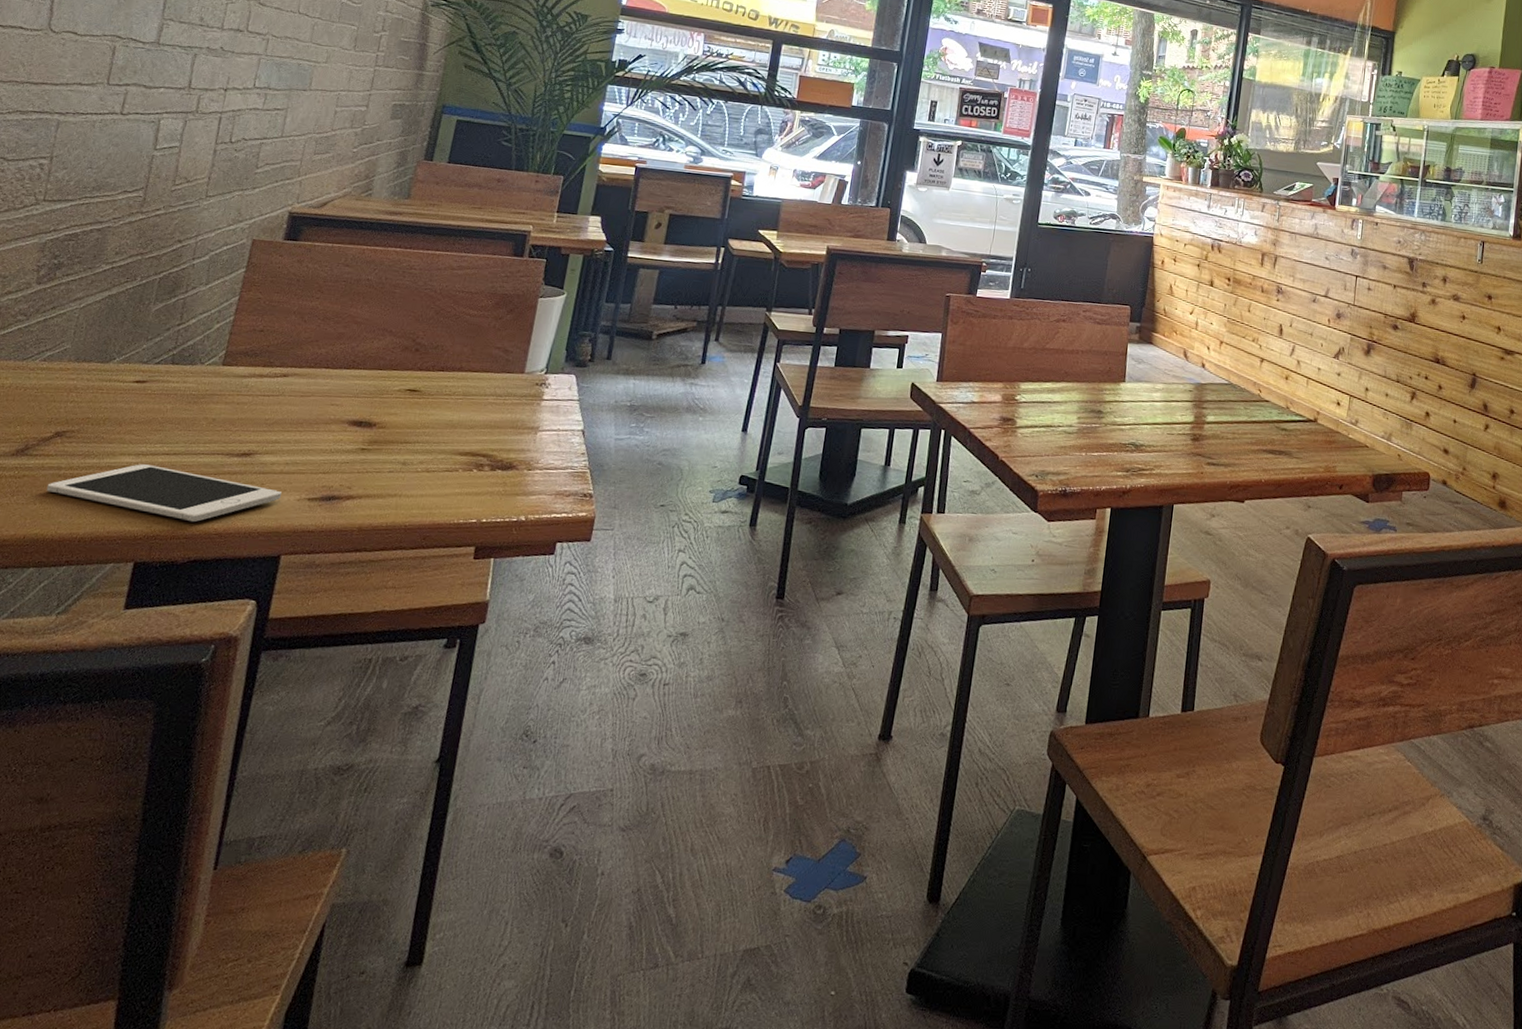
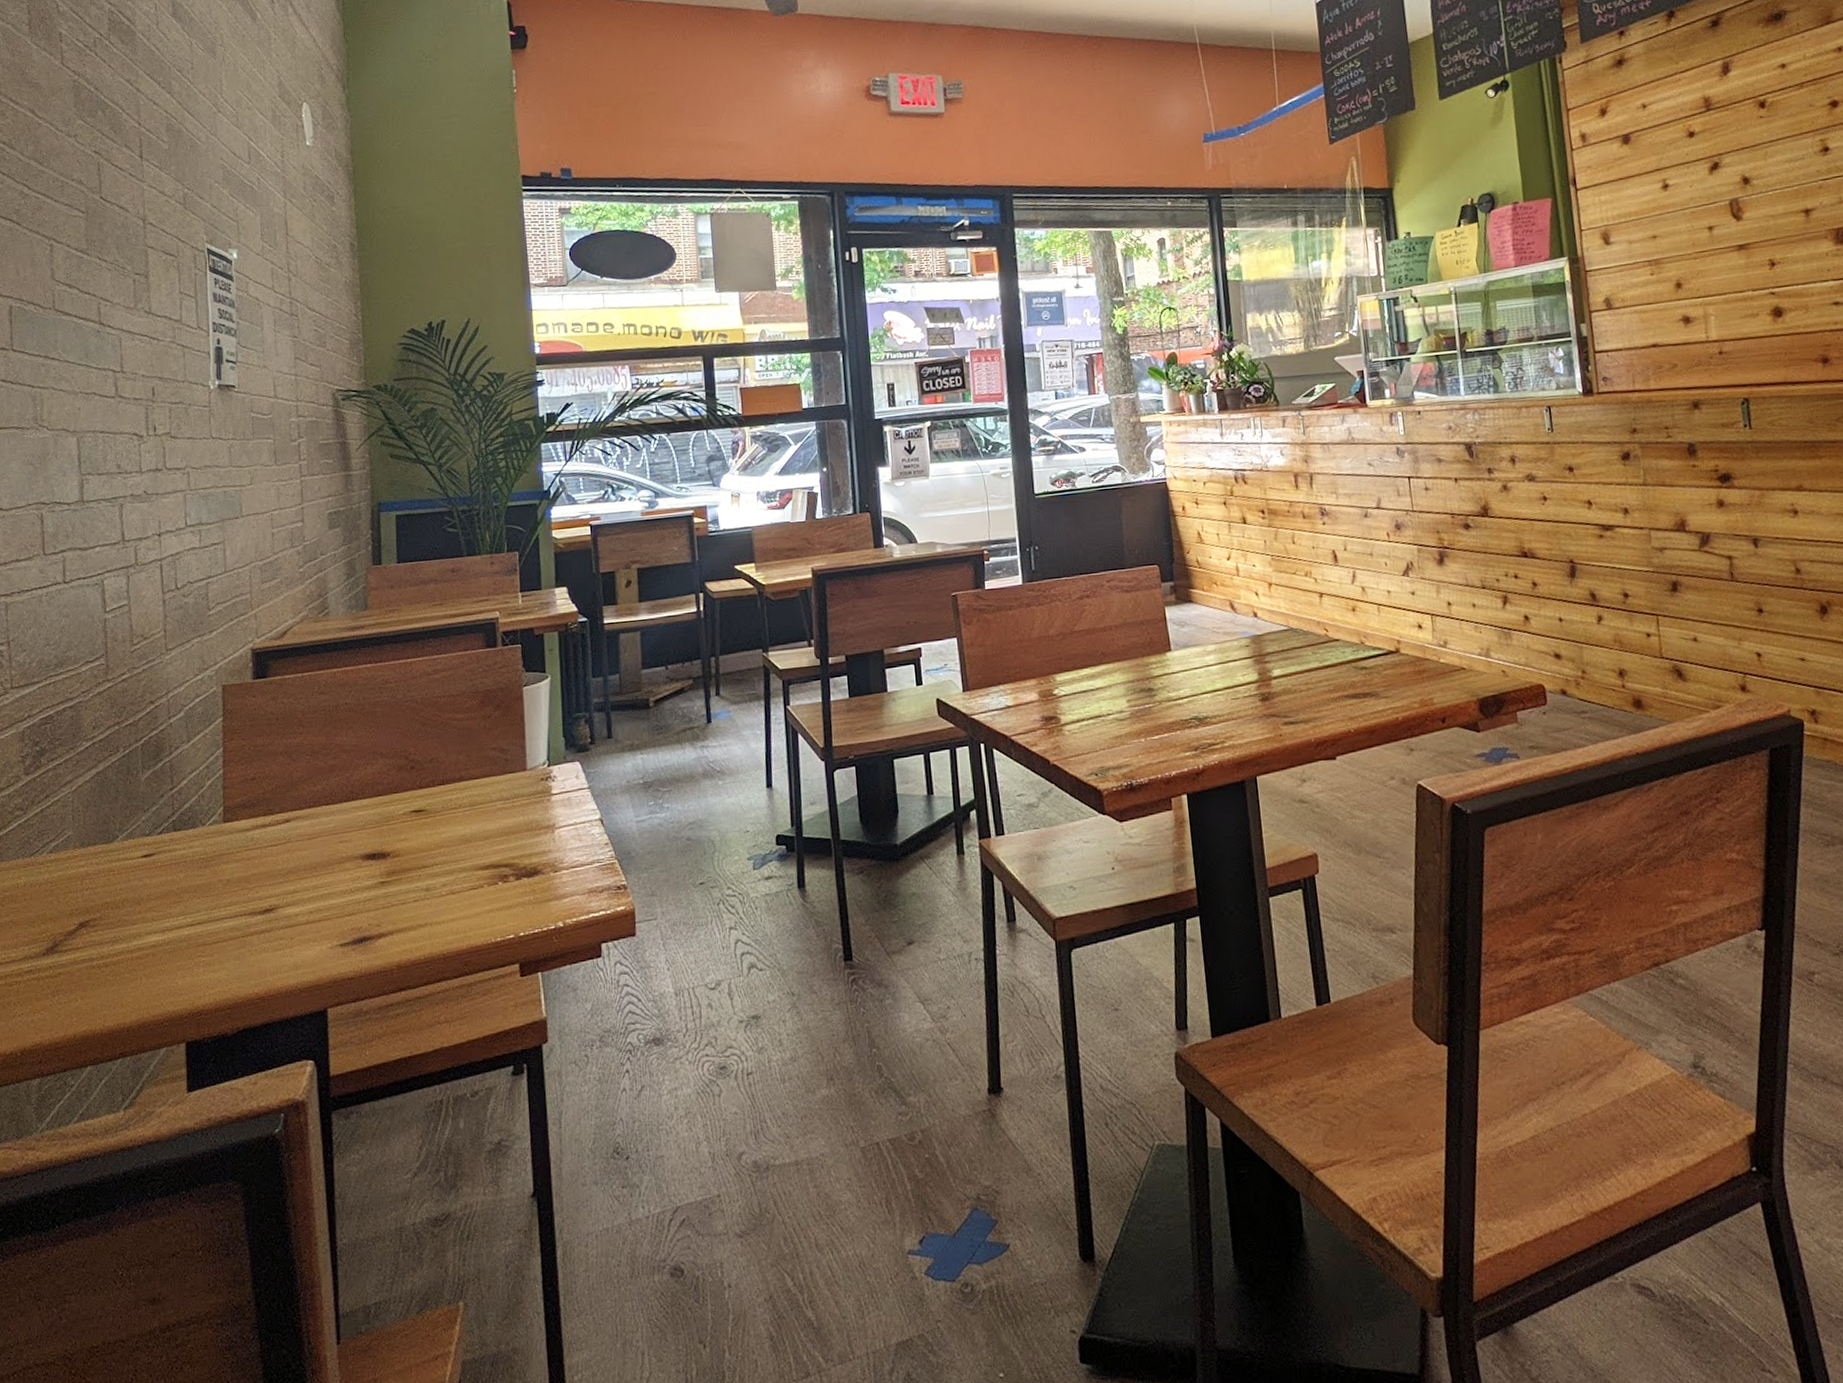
cell phone: present [46,464,282,522] -> none [84,939,313,991]

